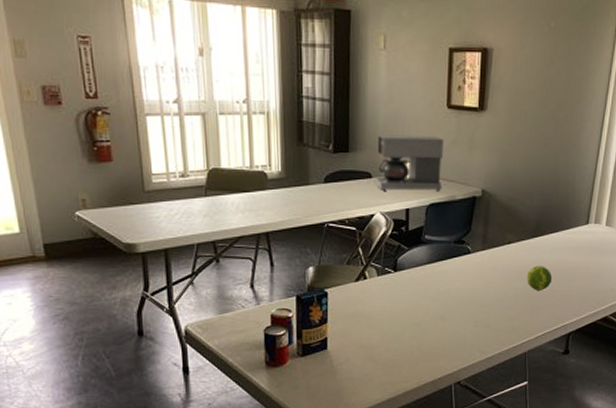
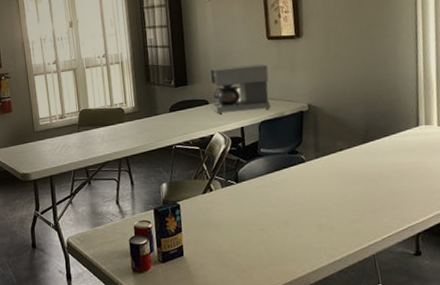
fruit: present [526,265,553,290] -> none [363,168,391,193]

